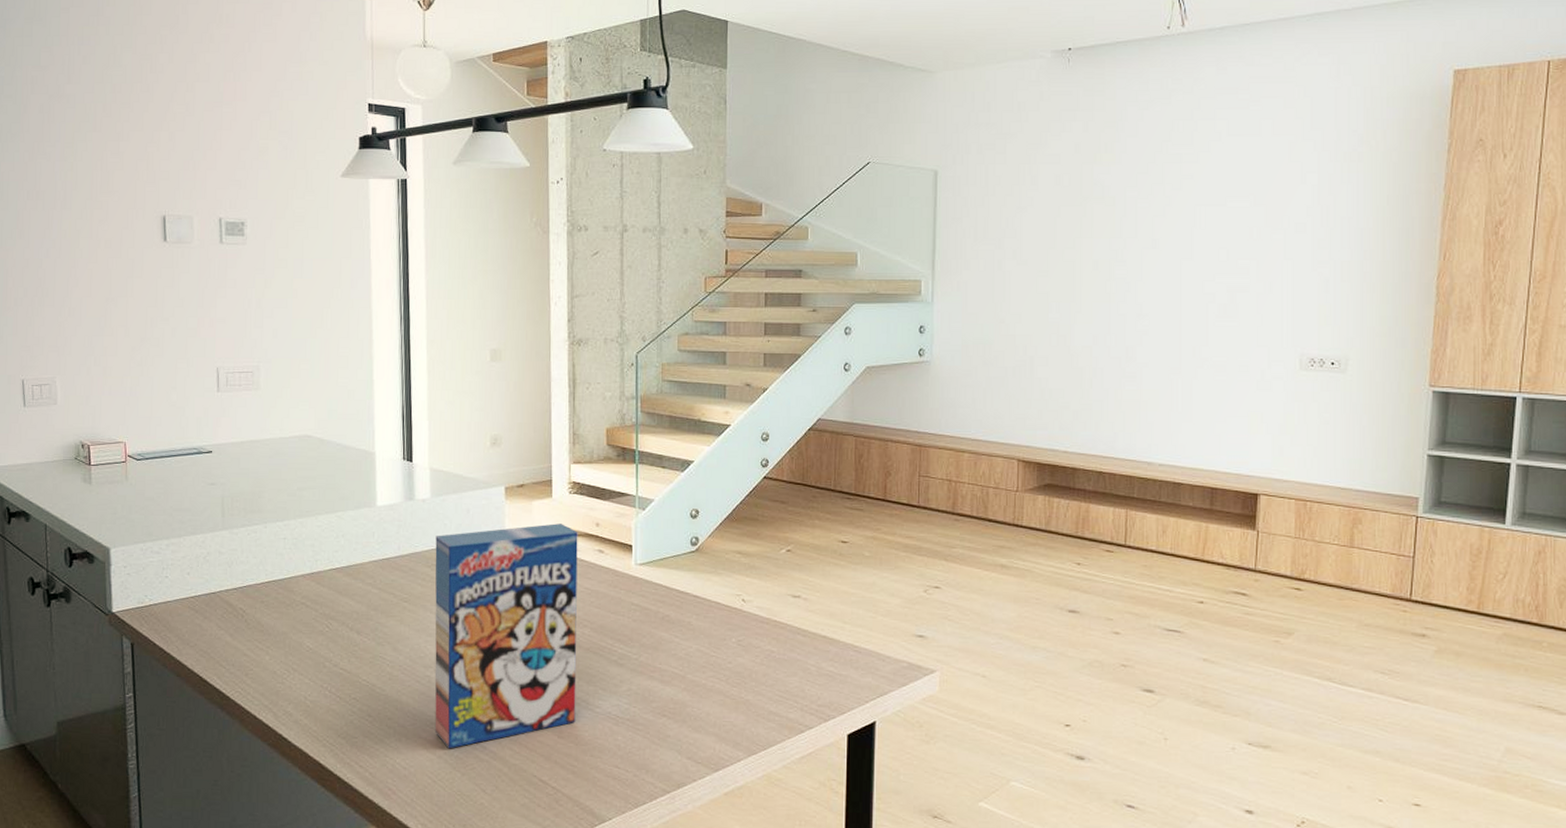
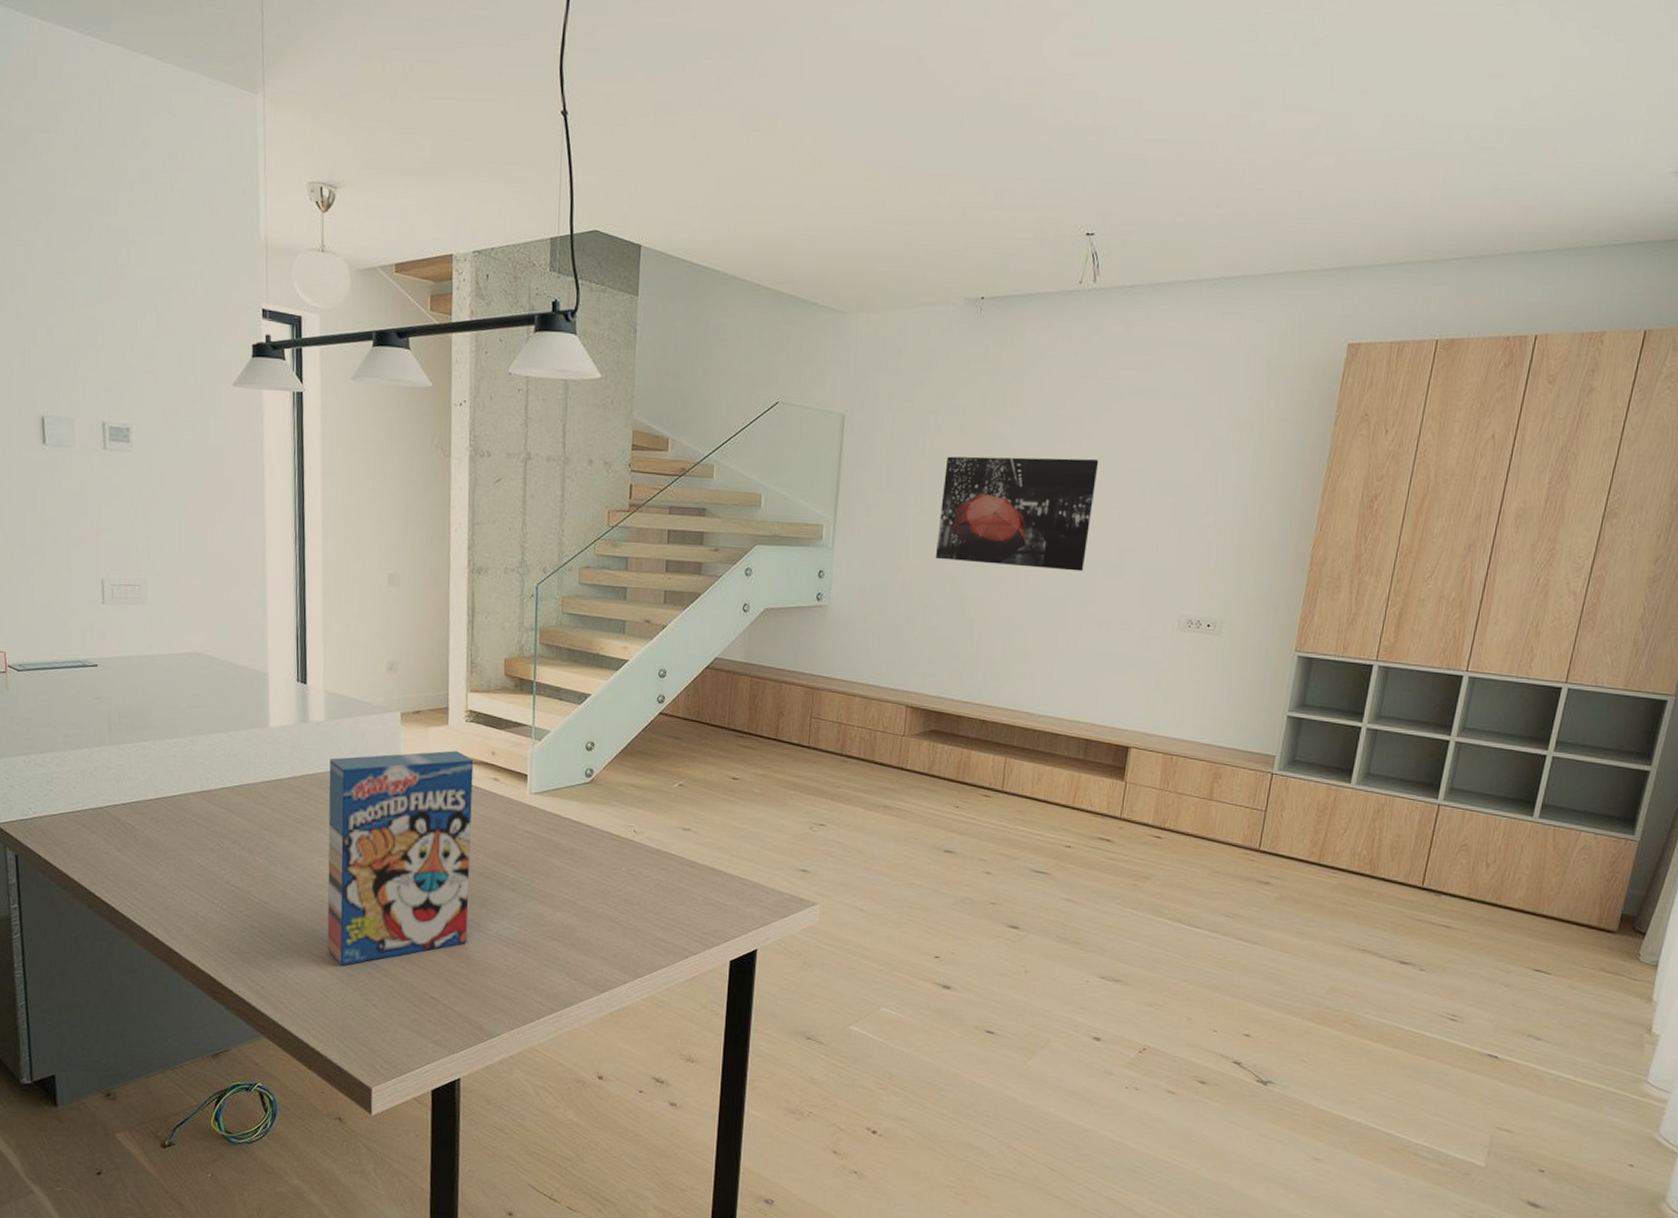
wall art: none [1038,200,1202,314] -> present [935,456,1099,572]

